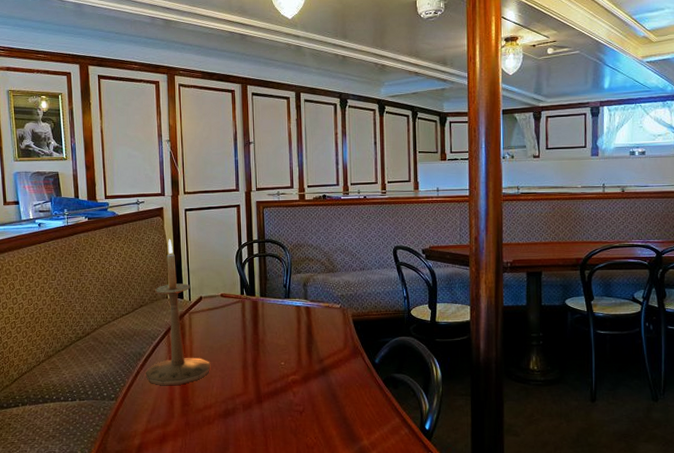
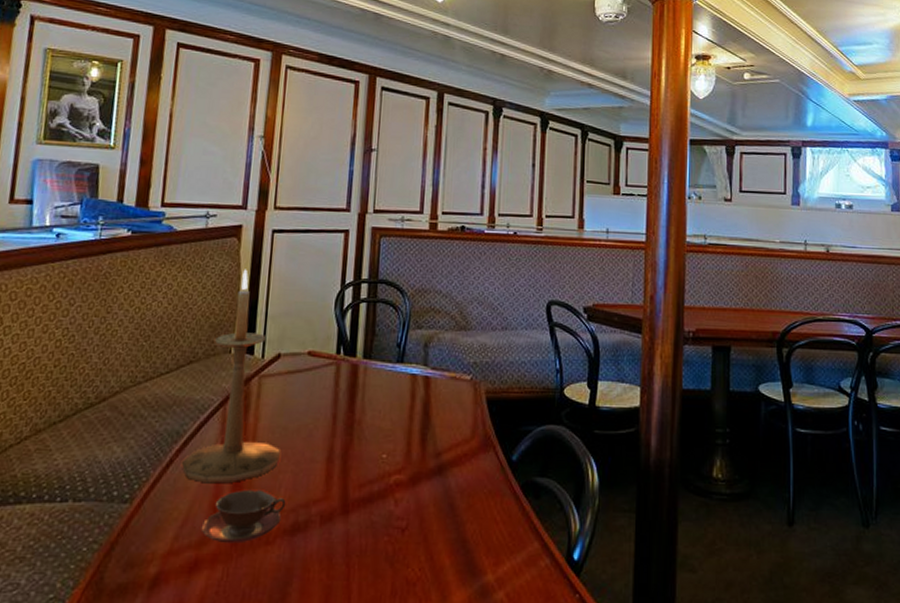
teacup: none [164,389,218,424] -> present [201,489,286,544]

